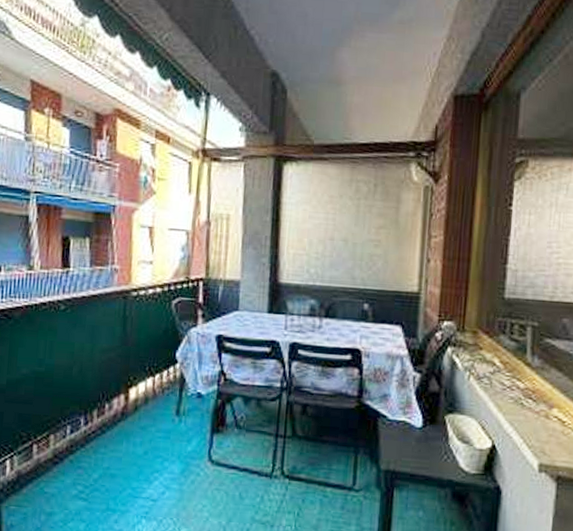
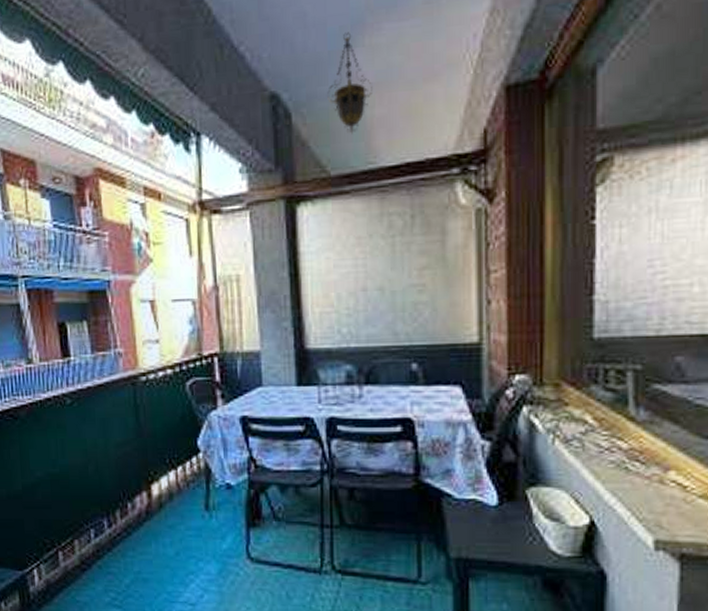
hanging lantern: none [317,34,354,114] -> present [327,32,372,134]

